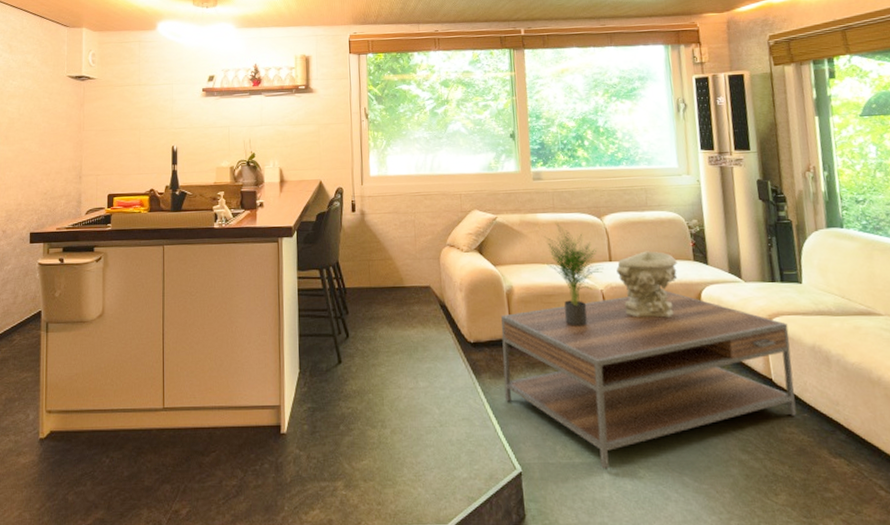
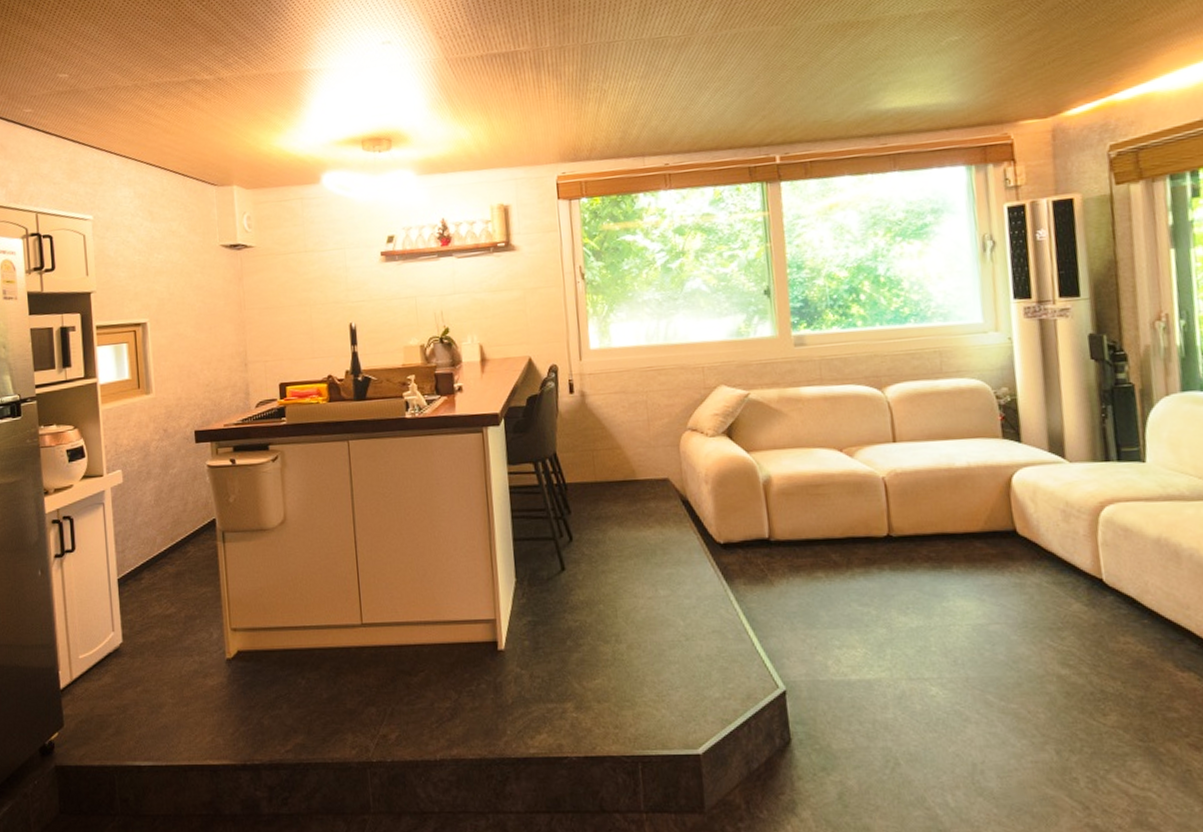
coffee table: present [501,291,797,469] -> none [757,476,1134,687]
potted plant: present [544,223,604,327] -> none [809,398,887,522]
decorative bowl: present [616,251,678,318] -> none [902,428,981,509]

